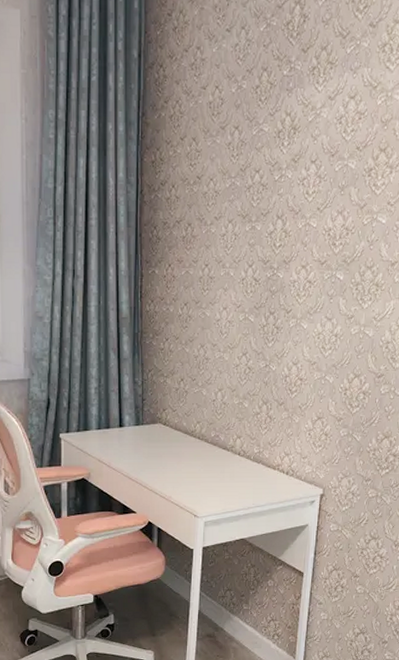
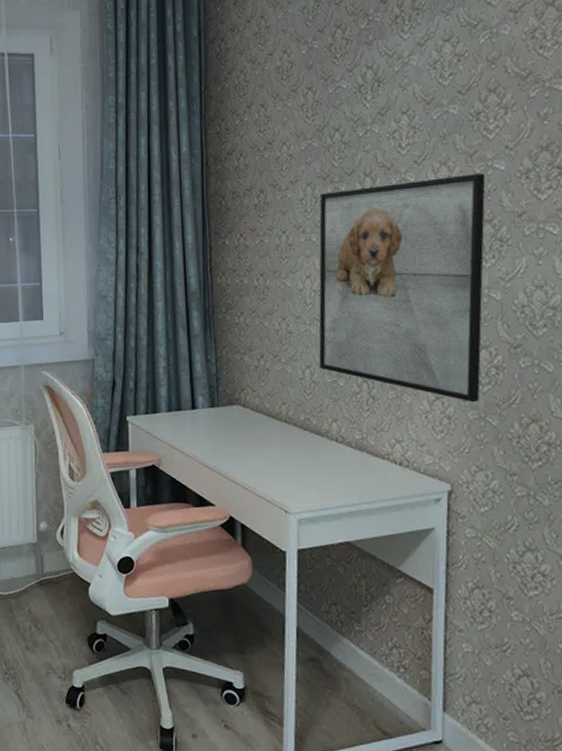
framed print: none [229,224,371,422] -> present [319,173,486,403]

